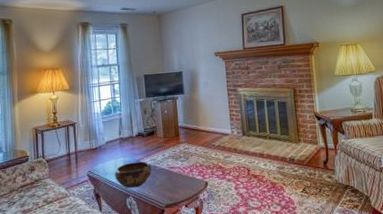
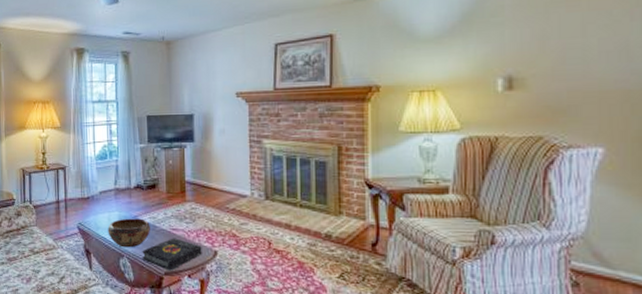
book: none [145,175,196,204] -> present [142,238,202,271]

